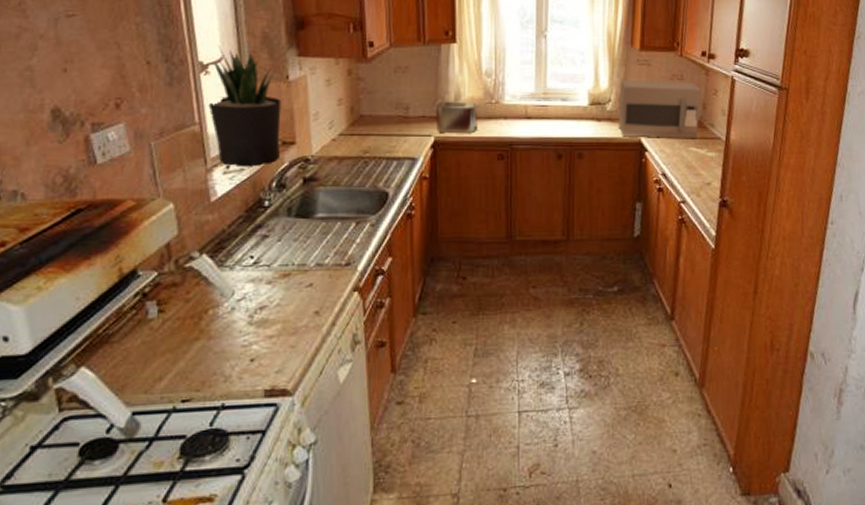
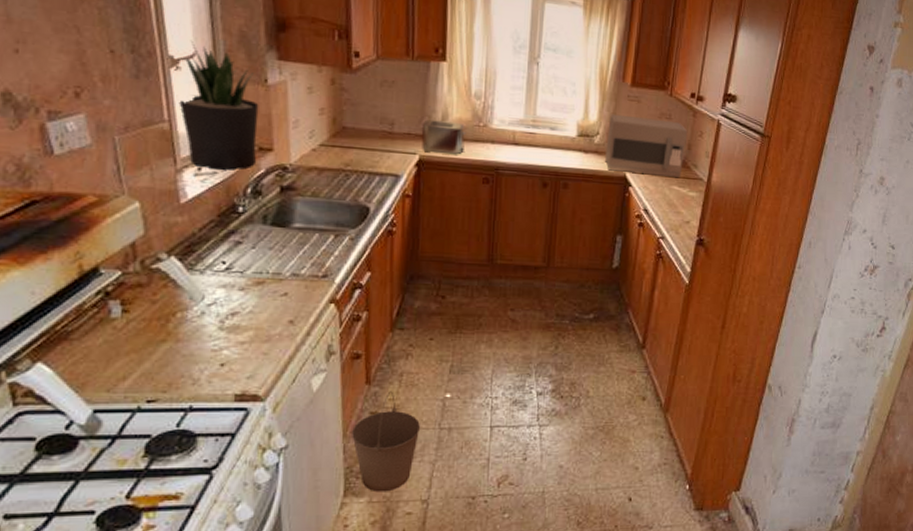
bucket: none [378,379,448,487] -> present [351,391,421,492]

